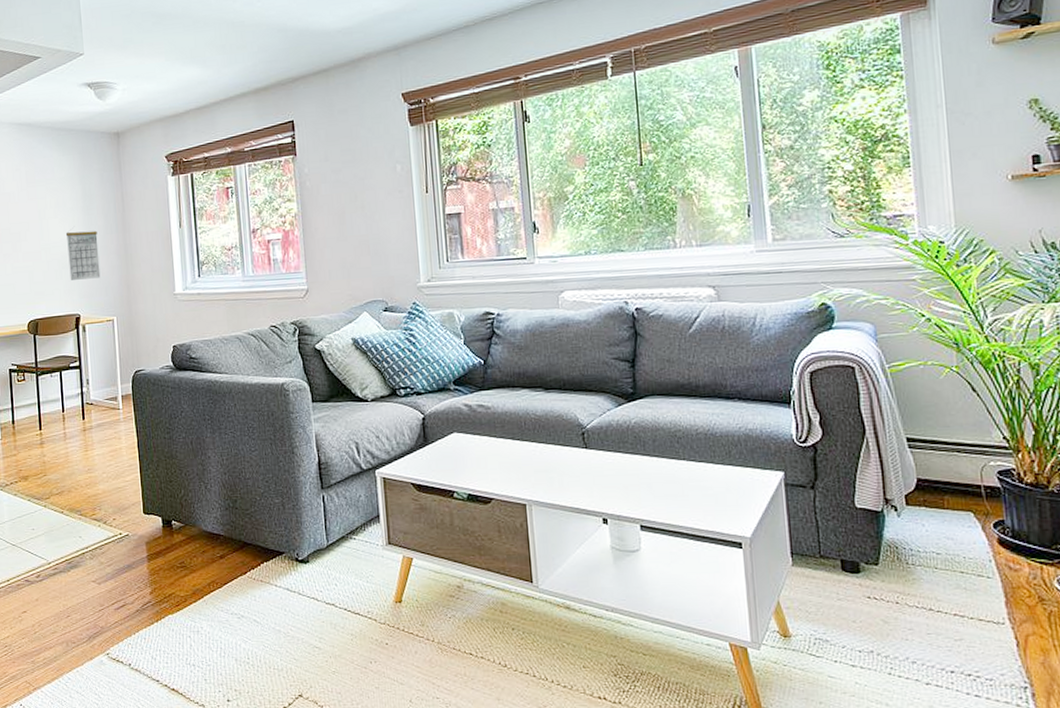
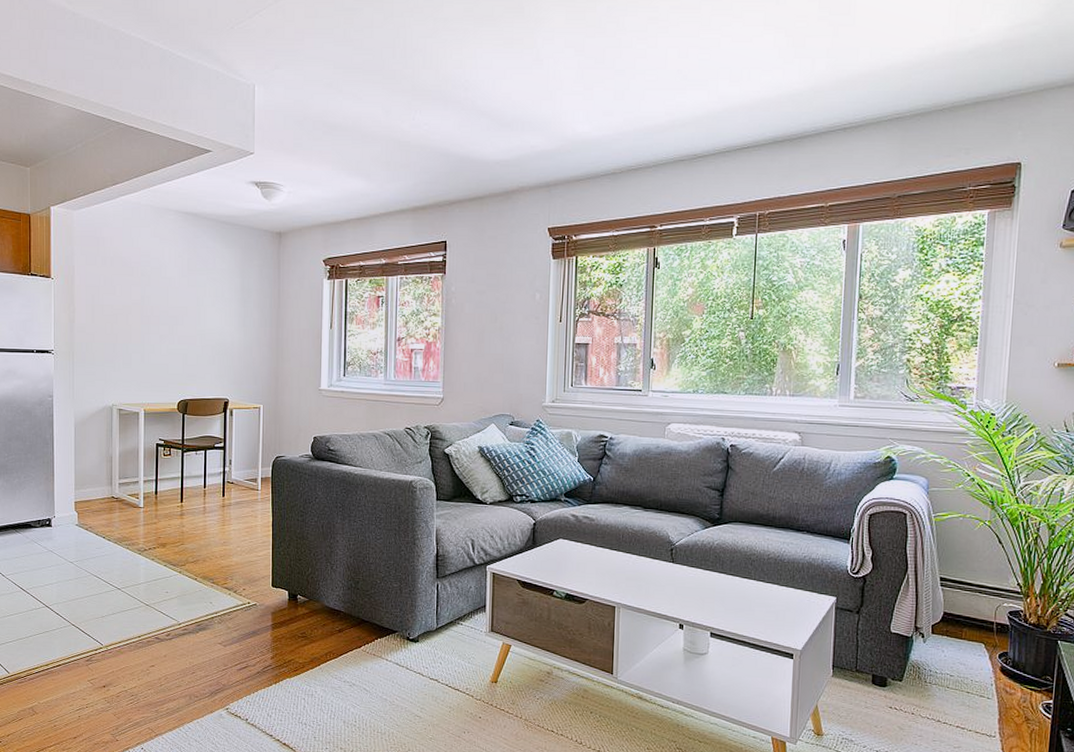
calendar: present [65,230,101,280] -> none [221,321,252,367]

